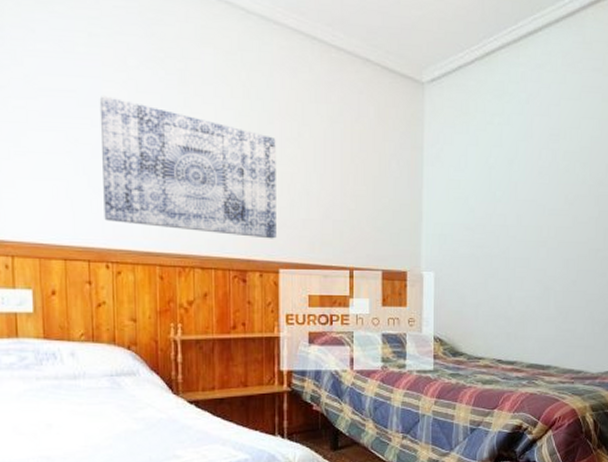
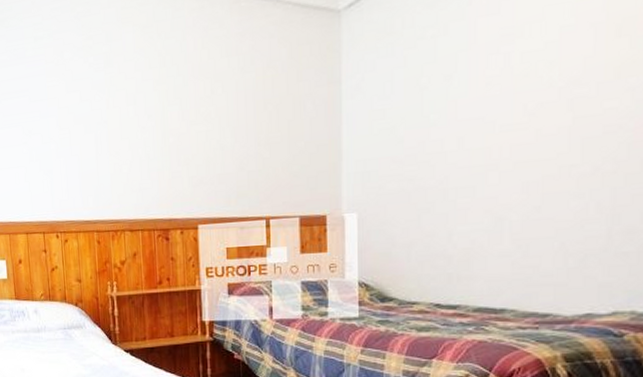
wall art: present [99,94,277,239] -> none [45,88,195,198]

